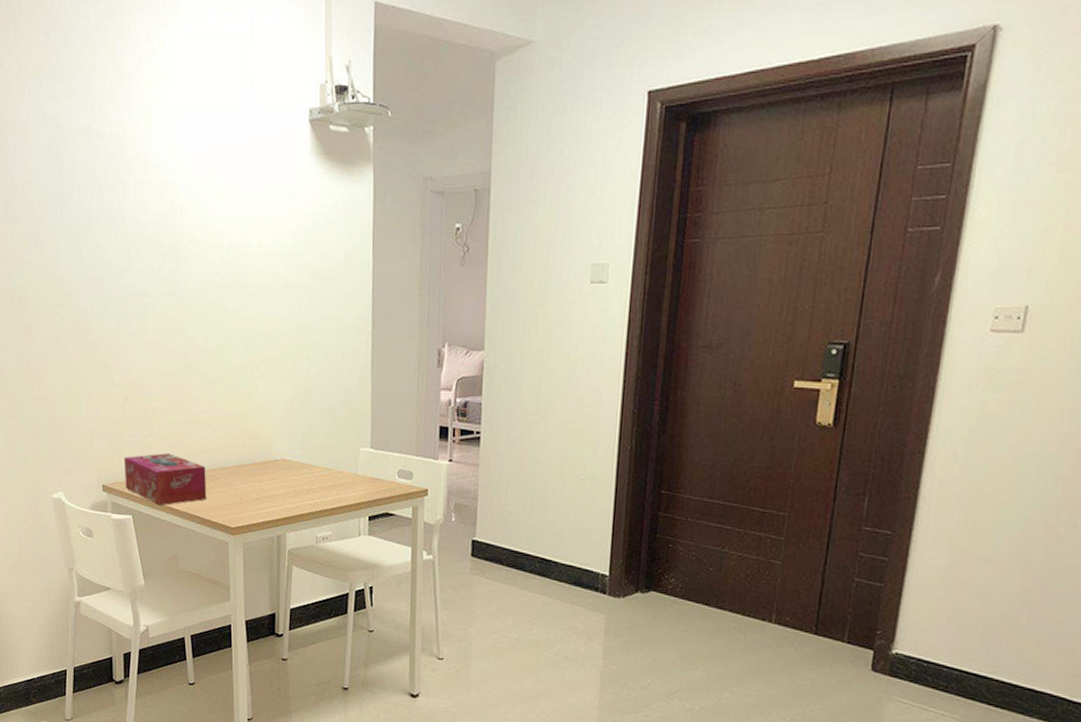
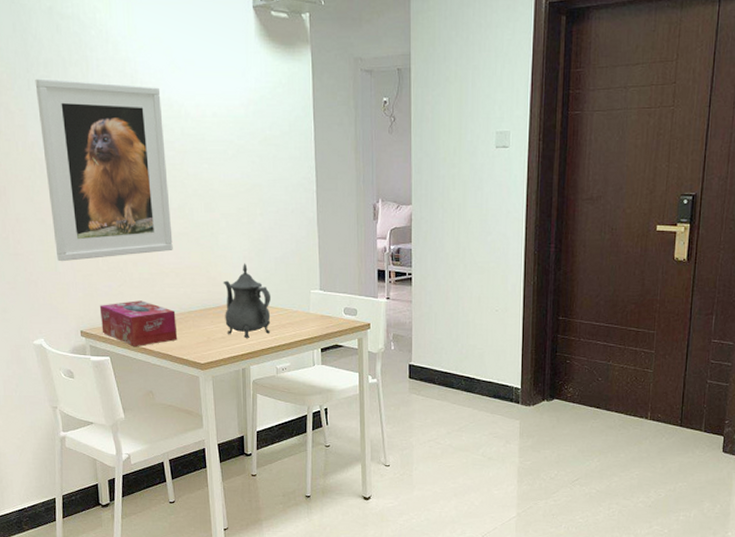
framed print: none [68,205,207,408] -> present [35,78,173,262]
teapot: none [260,414,314,501] -> present [223,263,272,338]

